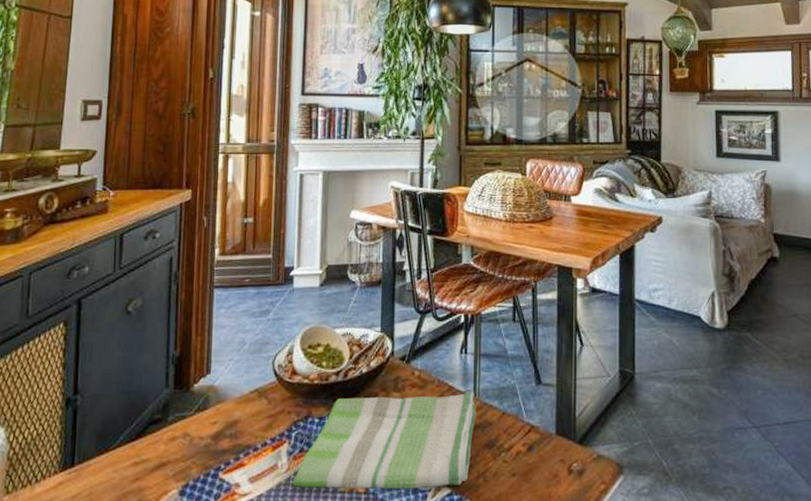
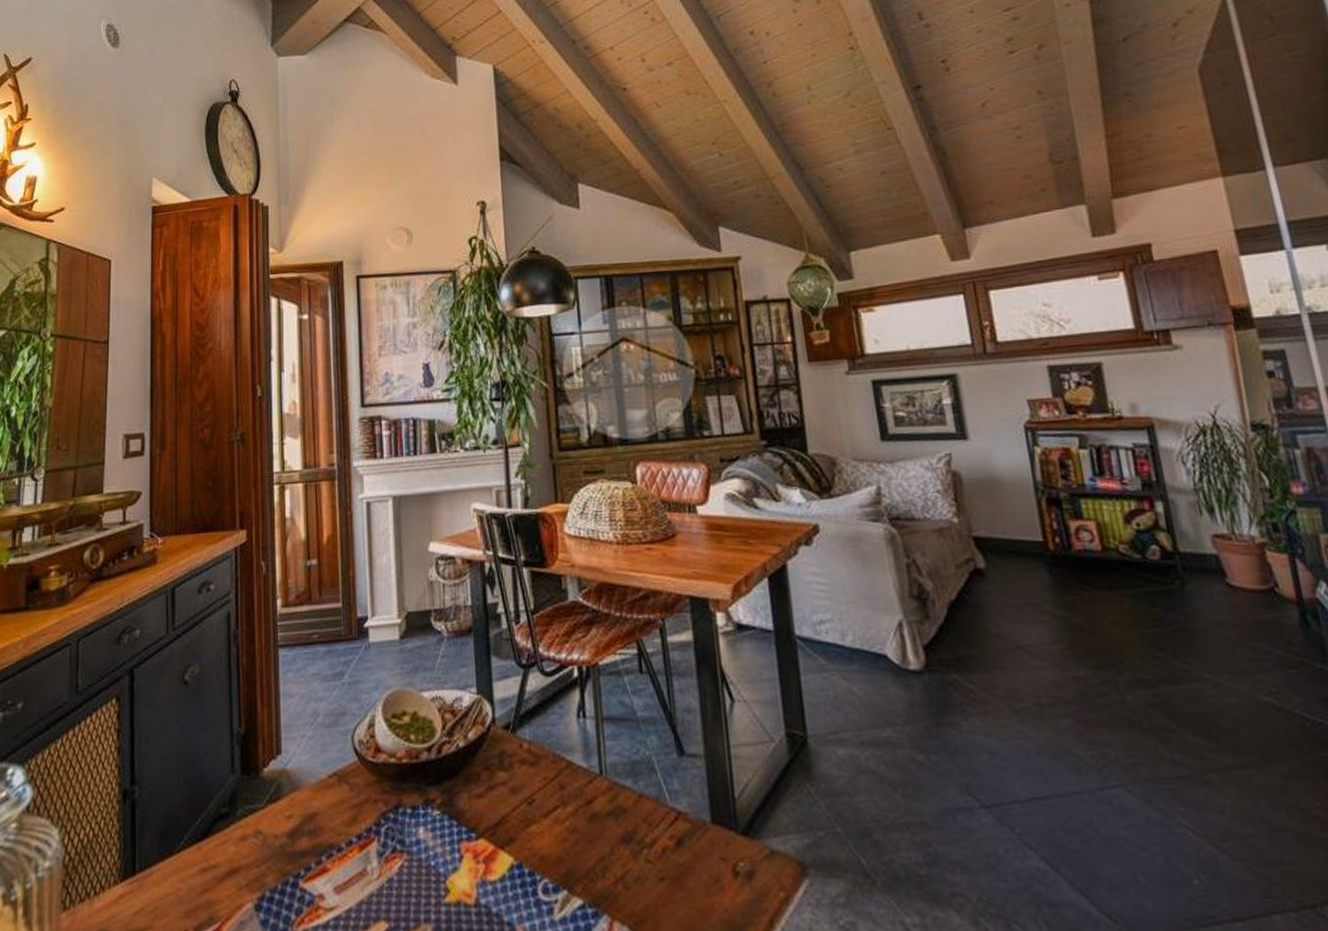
dish towel: present [293,392,477,489] -> none [387,768,606,900]

